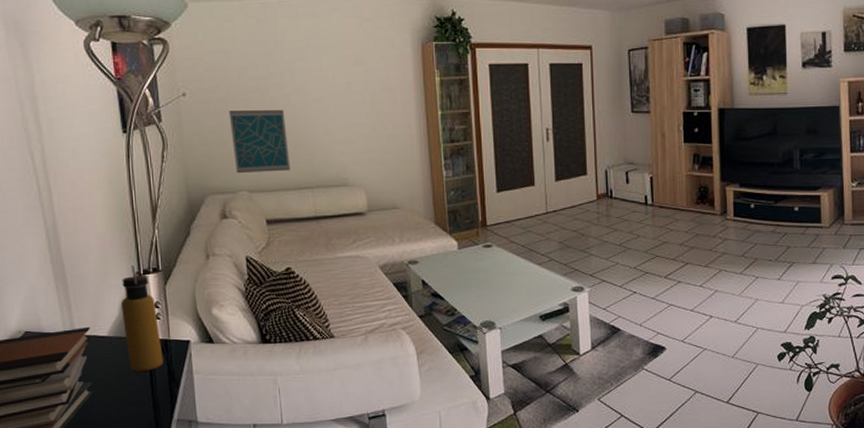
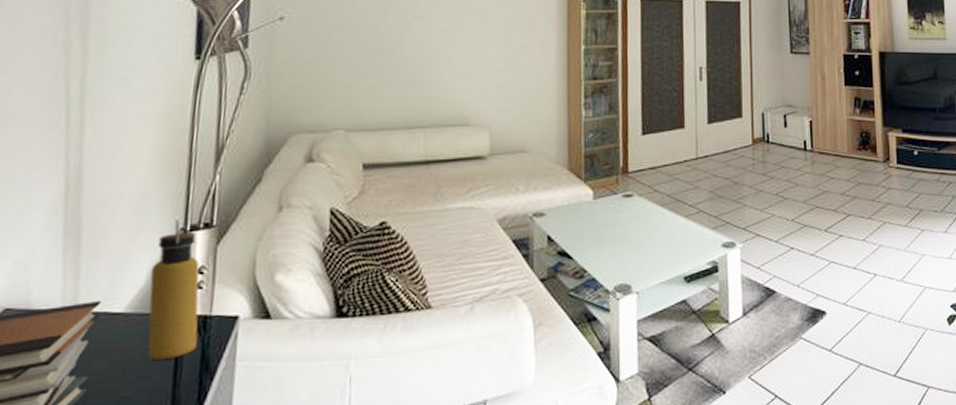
wall art: present [229,110,290,174] -> none [333,38,402,110]

